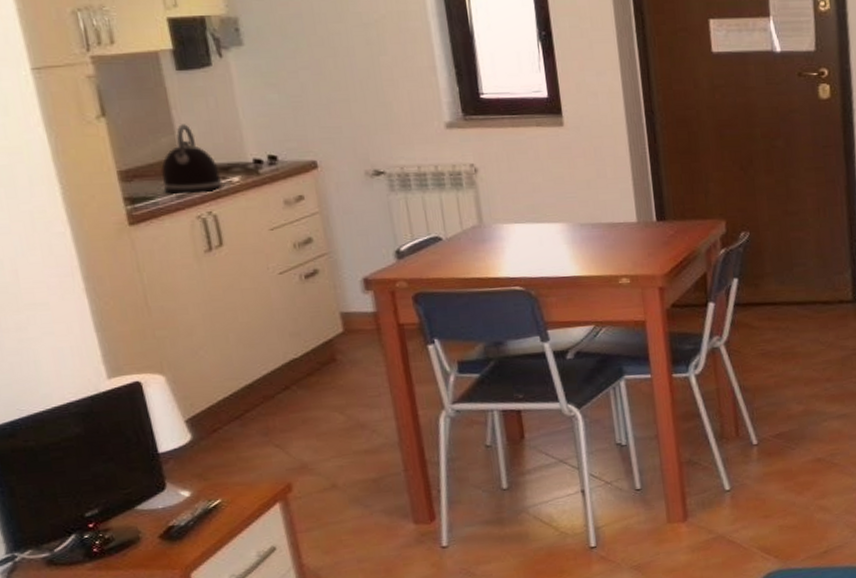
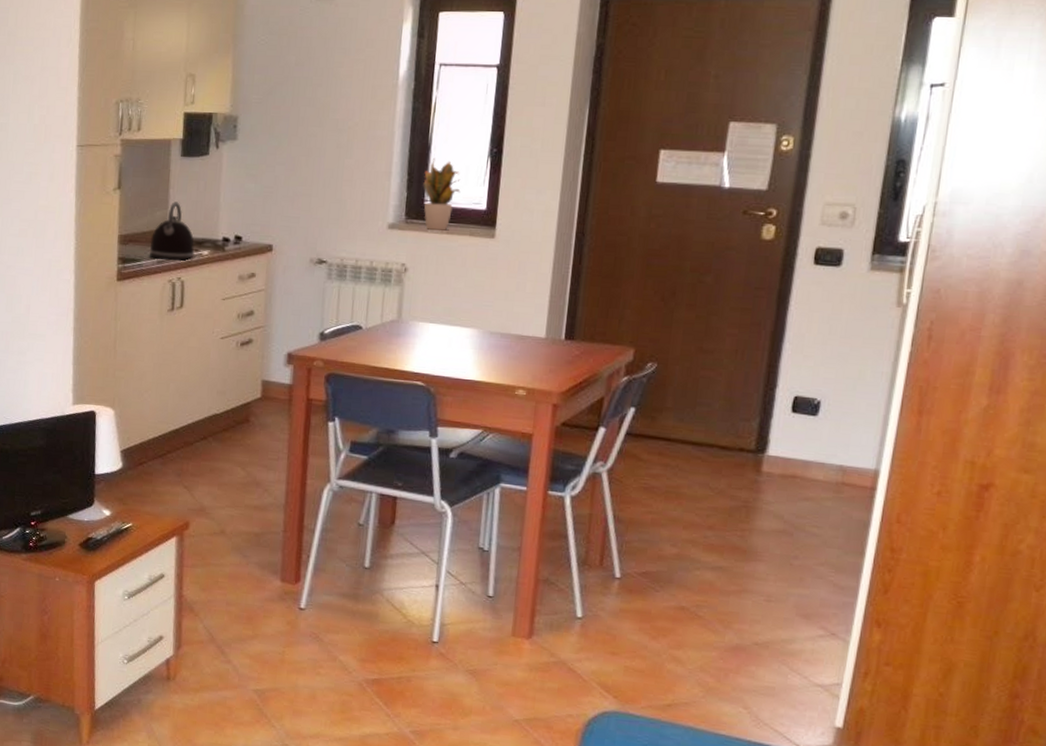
potted plant: none [472,47,517,126] -> present [423,158,461,232]

